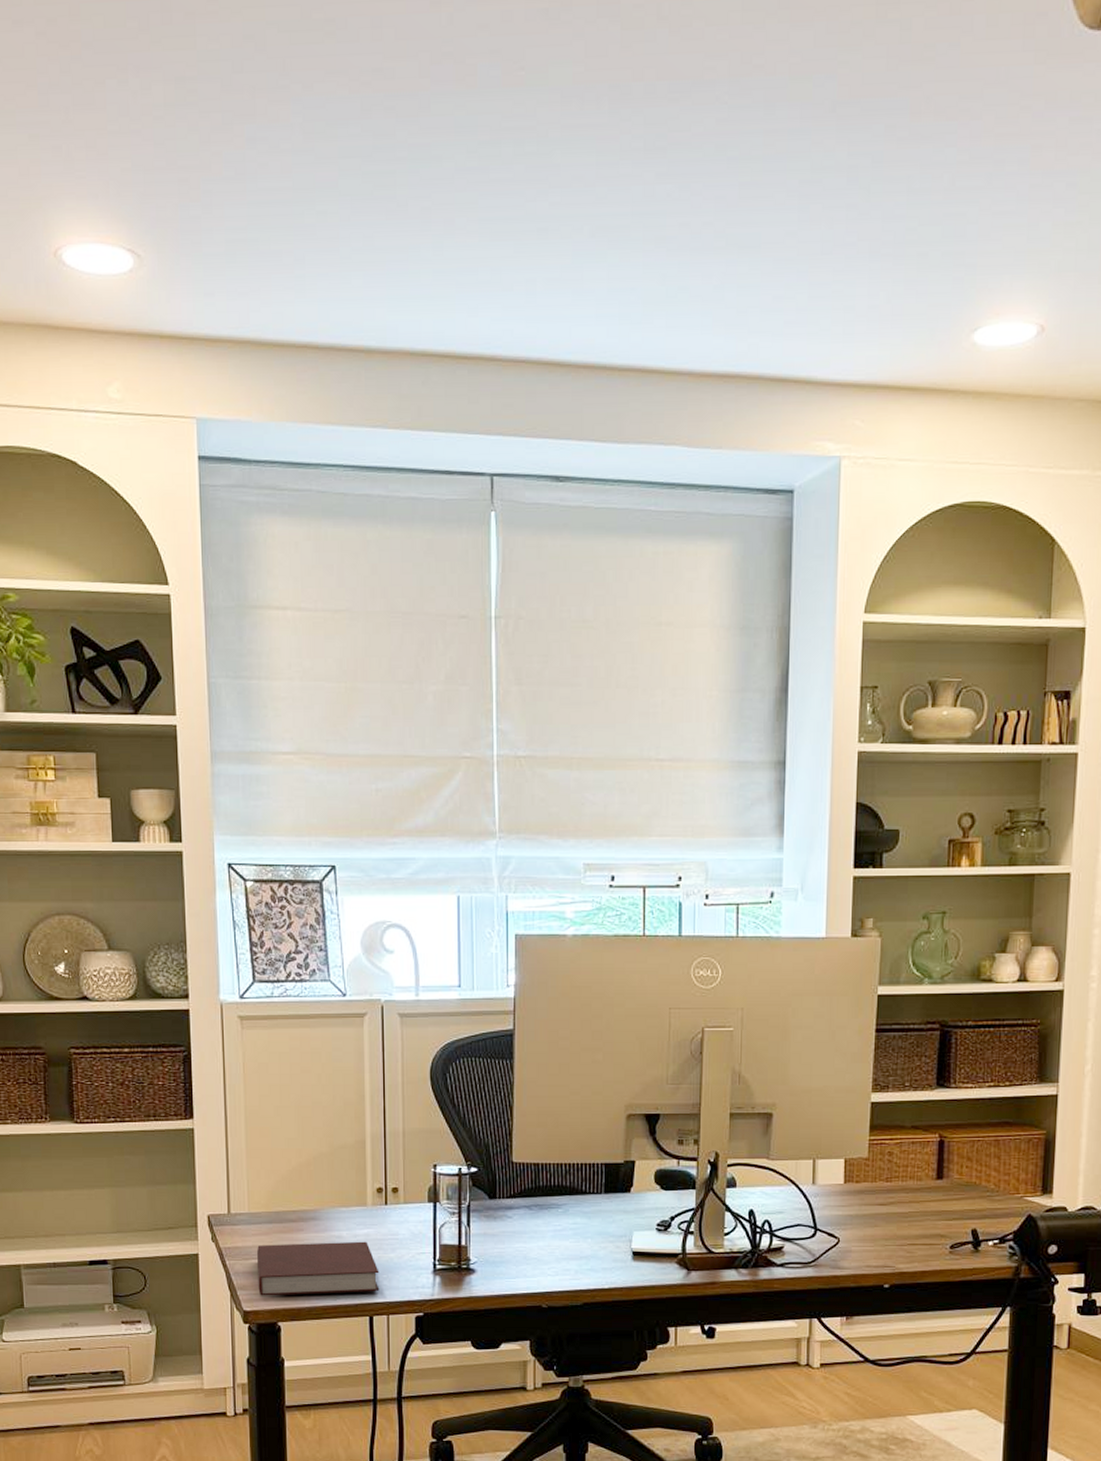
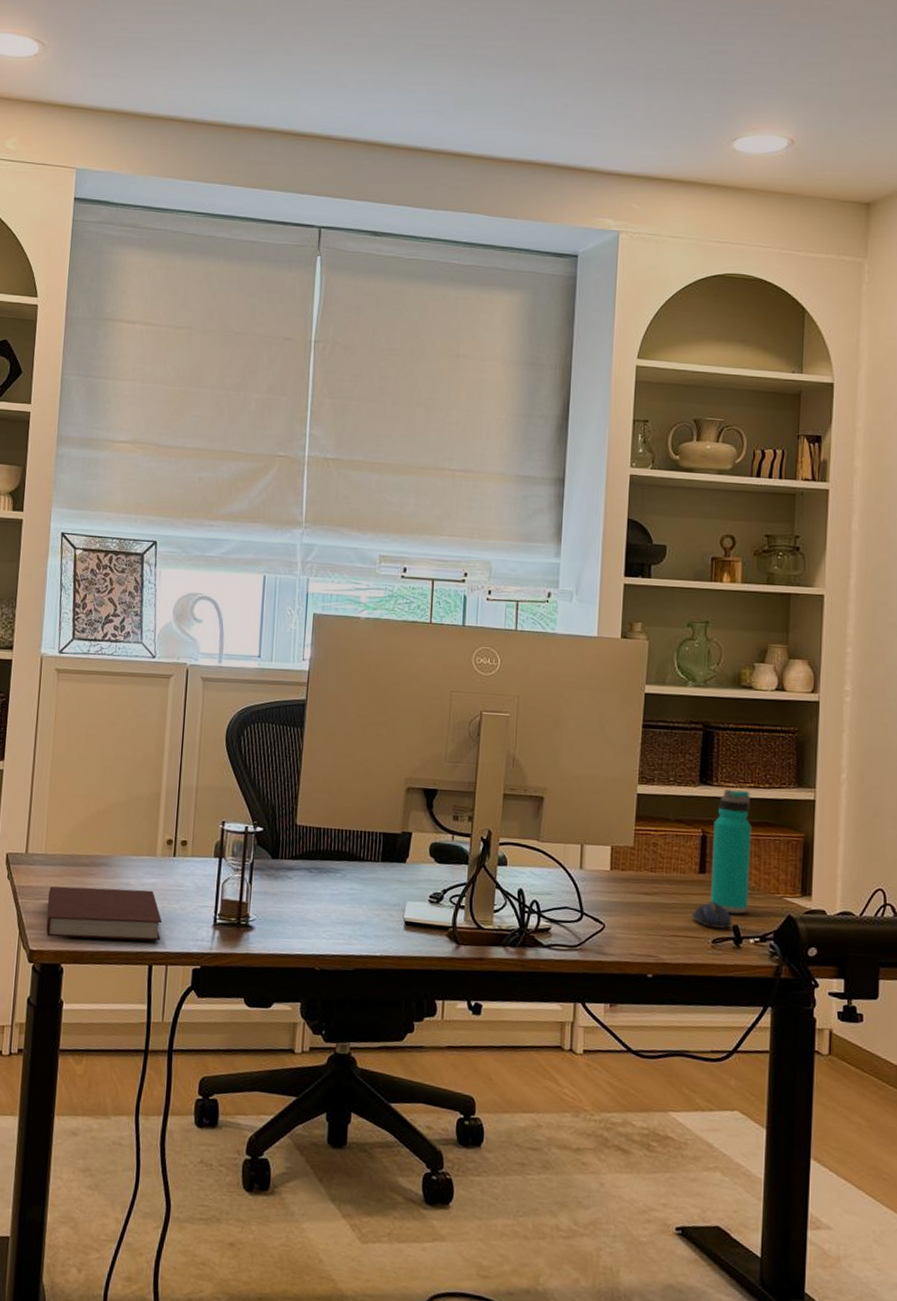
computer mouse: none [929,1206,970,1235] -> present [691,901,732,929]
water bottle: none [947,1090,991,1217] -> present [710,788,752,914]

